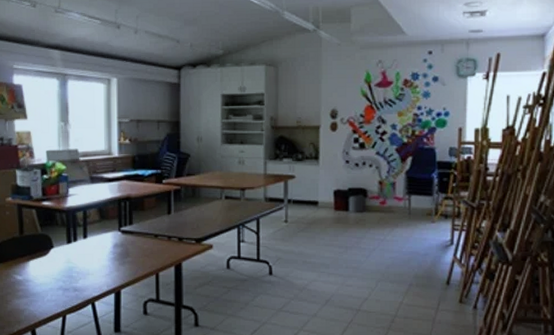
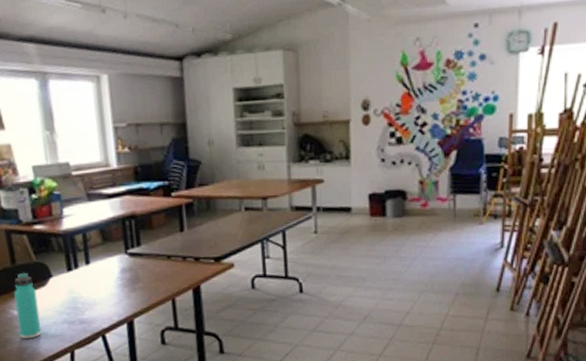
thermos bottle: none [19,242,39,302] -> present [14,272,42,339]

